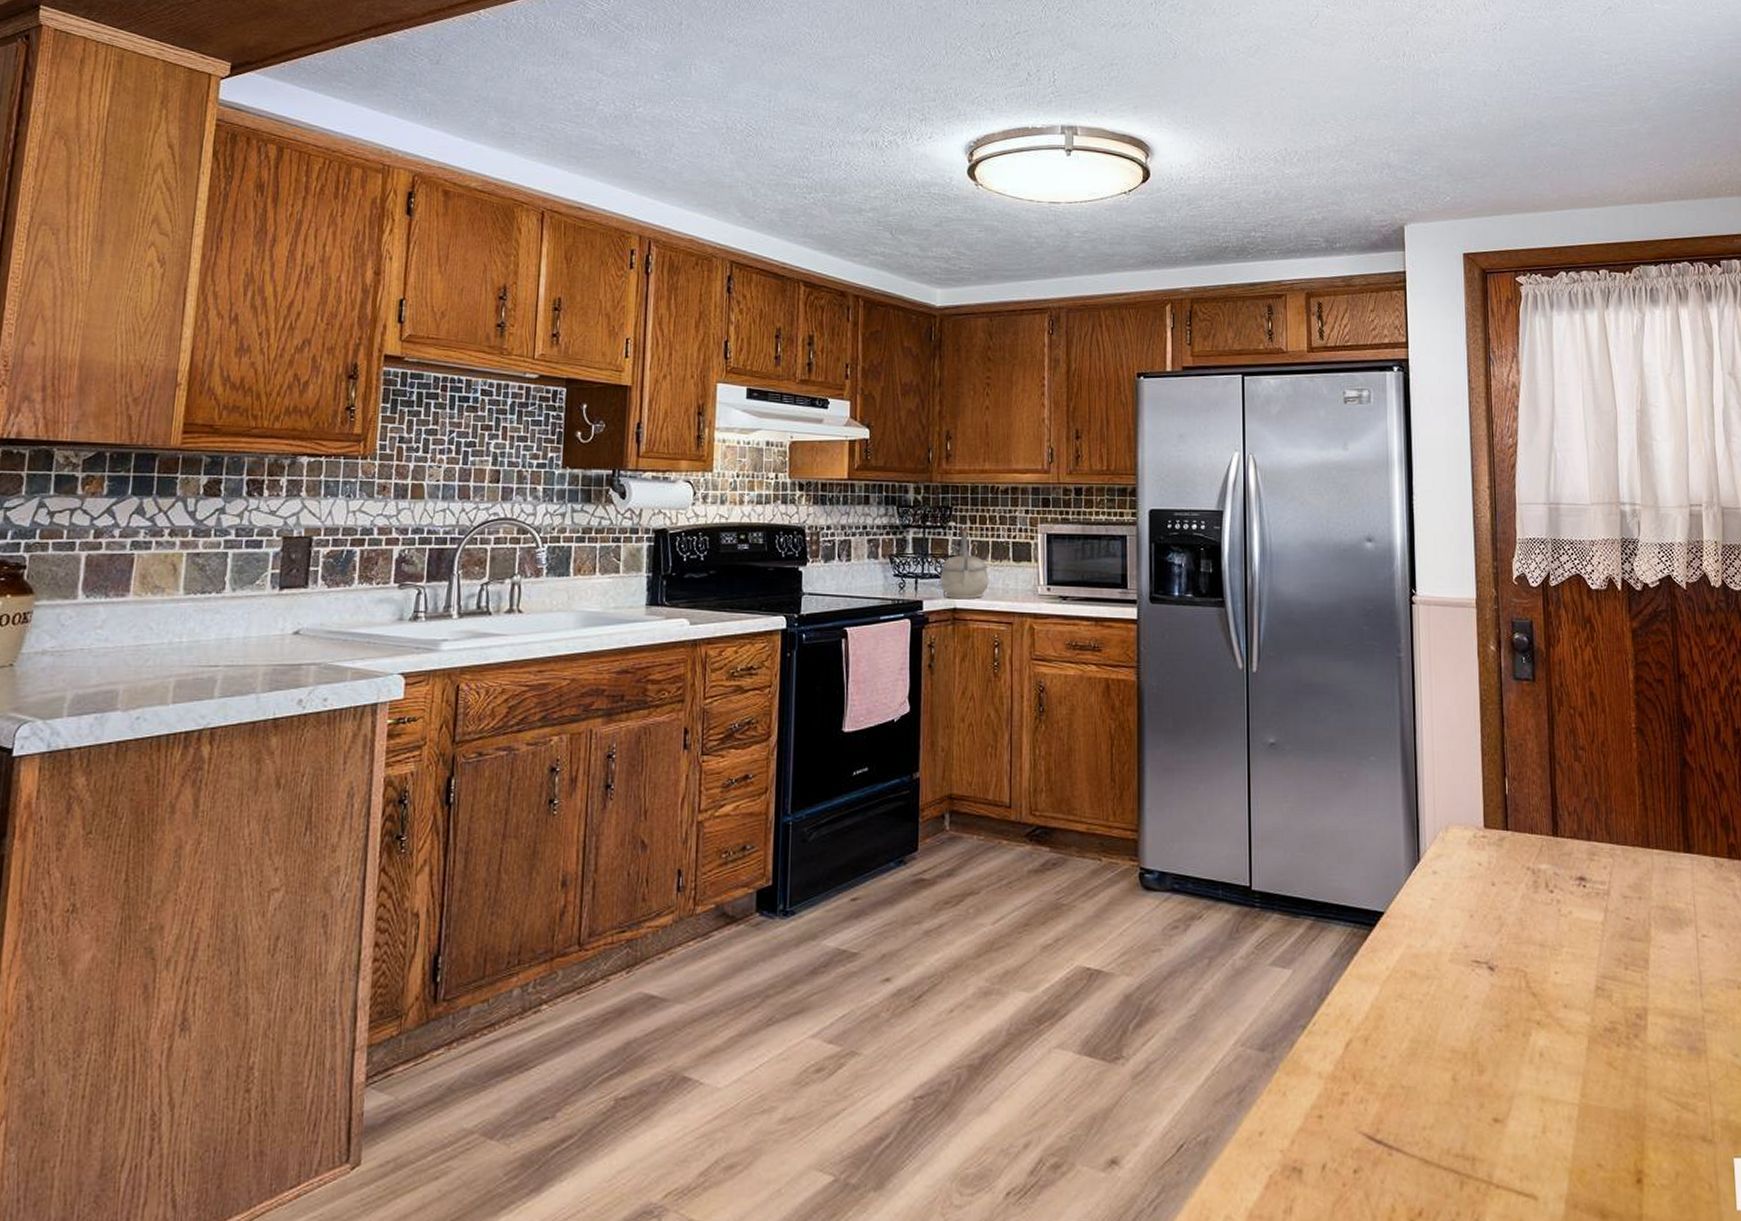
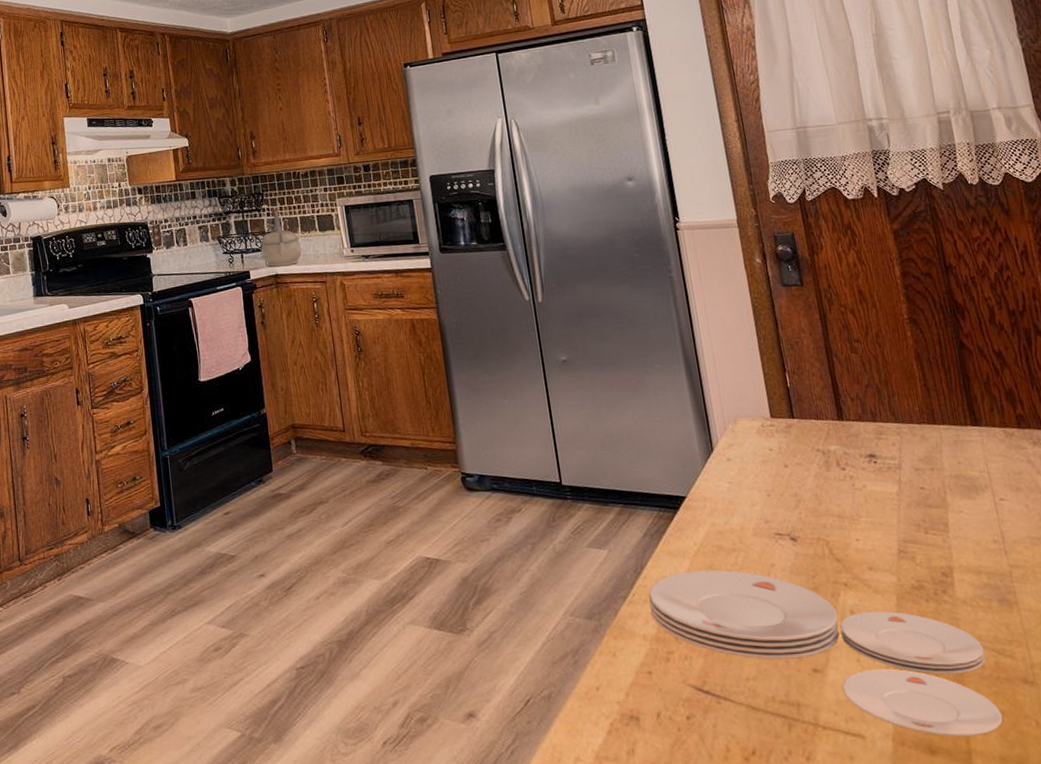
plate: none [1329,999,1678,1200] -> present [648,570,1003,737]

